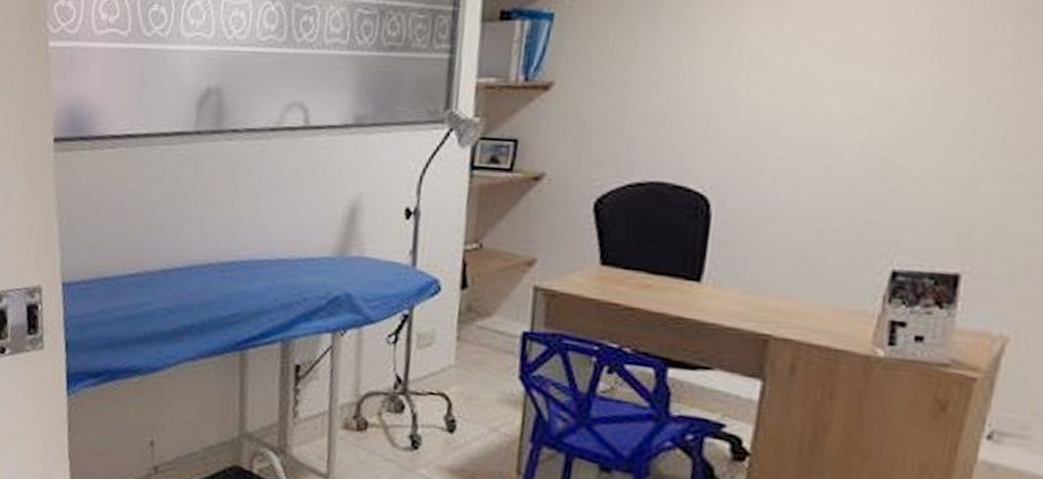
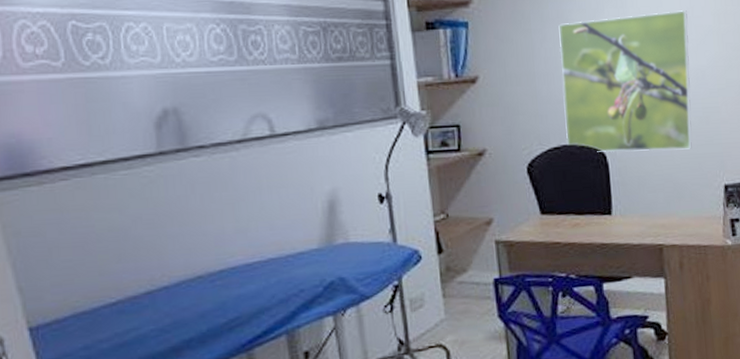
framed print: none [655,12,887,212] -> present [558,9,693,153]

